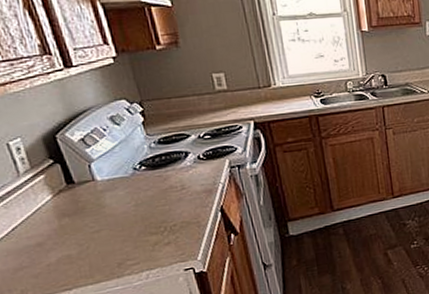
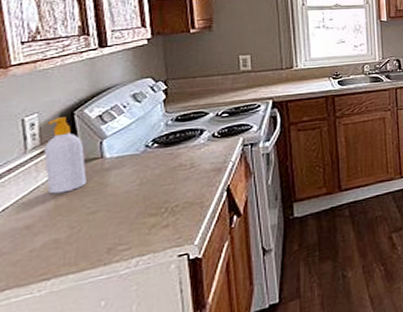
soap bottle: none [33,141,84,215] -> present [44,117,87,194]

